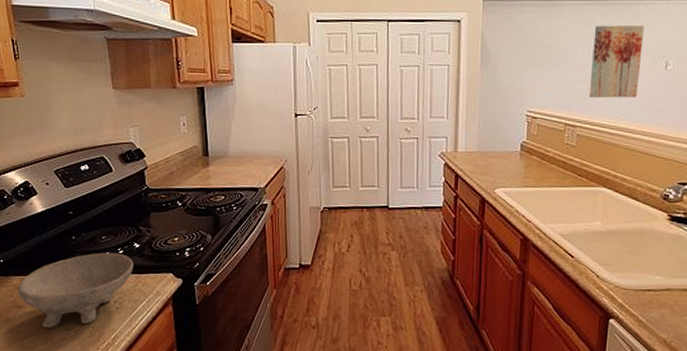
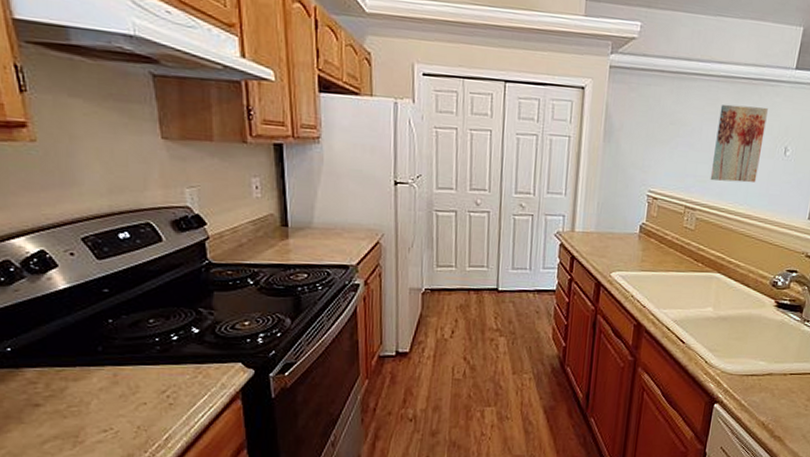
bowl: present [17,252,134,328] -> none [32,338,192,430]

